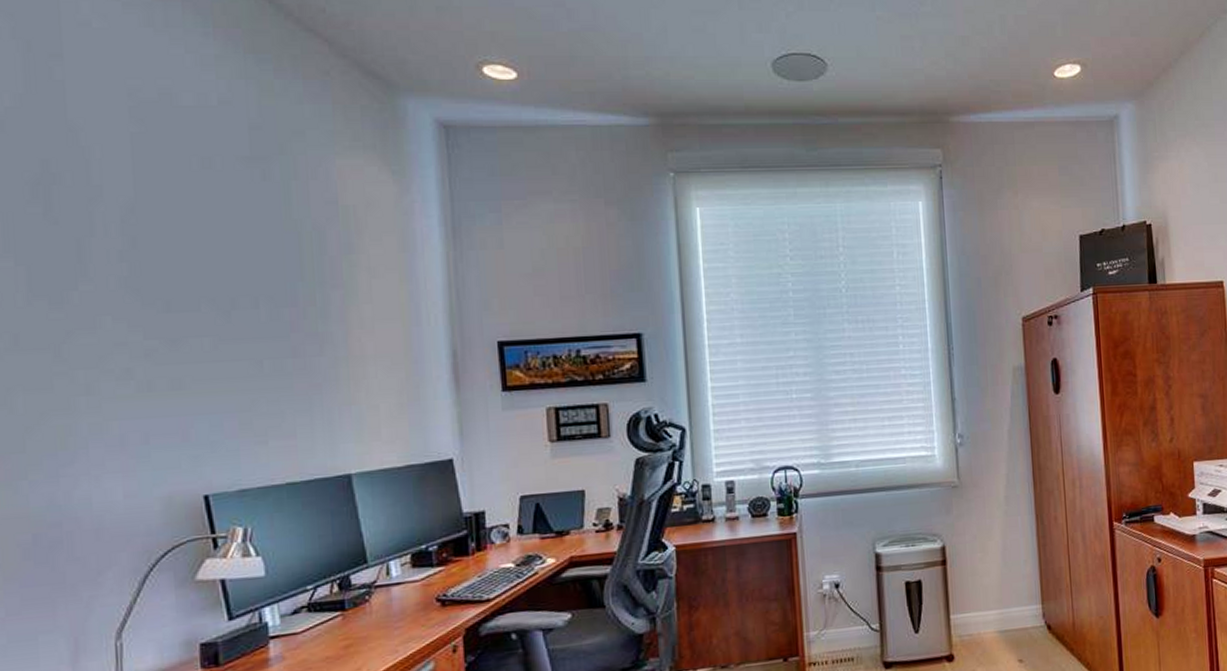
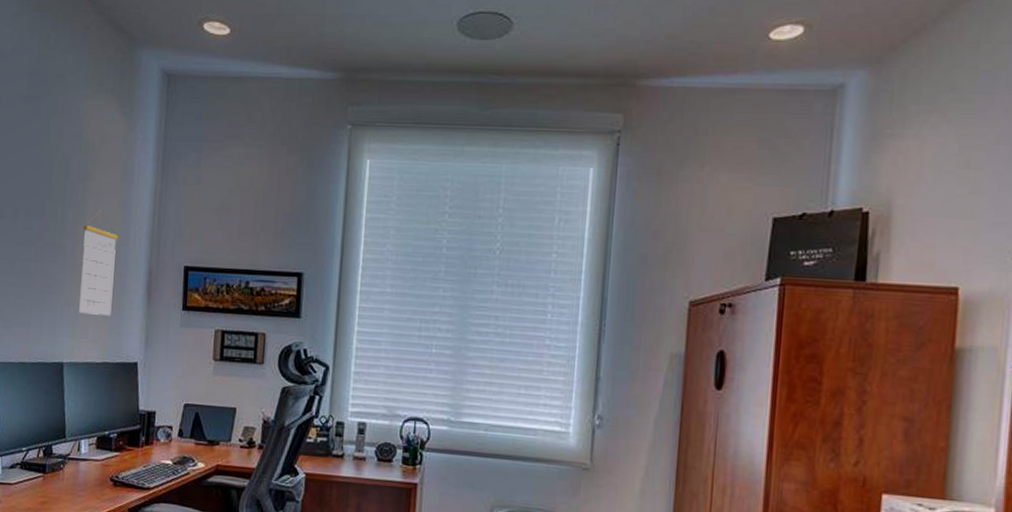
calendar: none [354,288,409,413] -> present [79,210,119,316]

